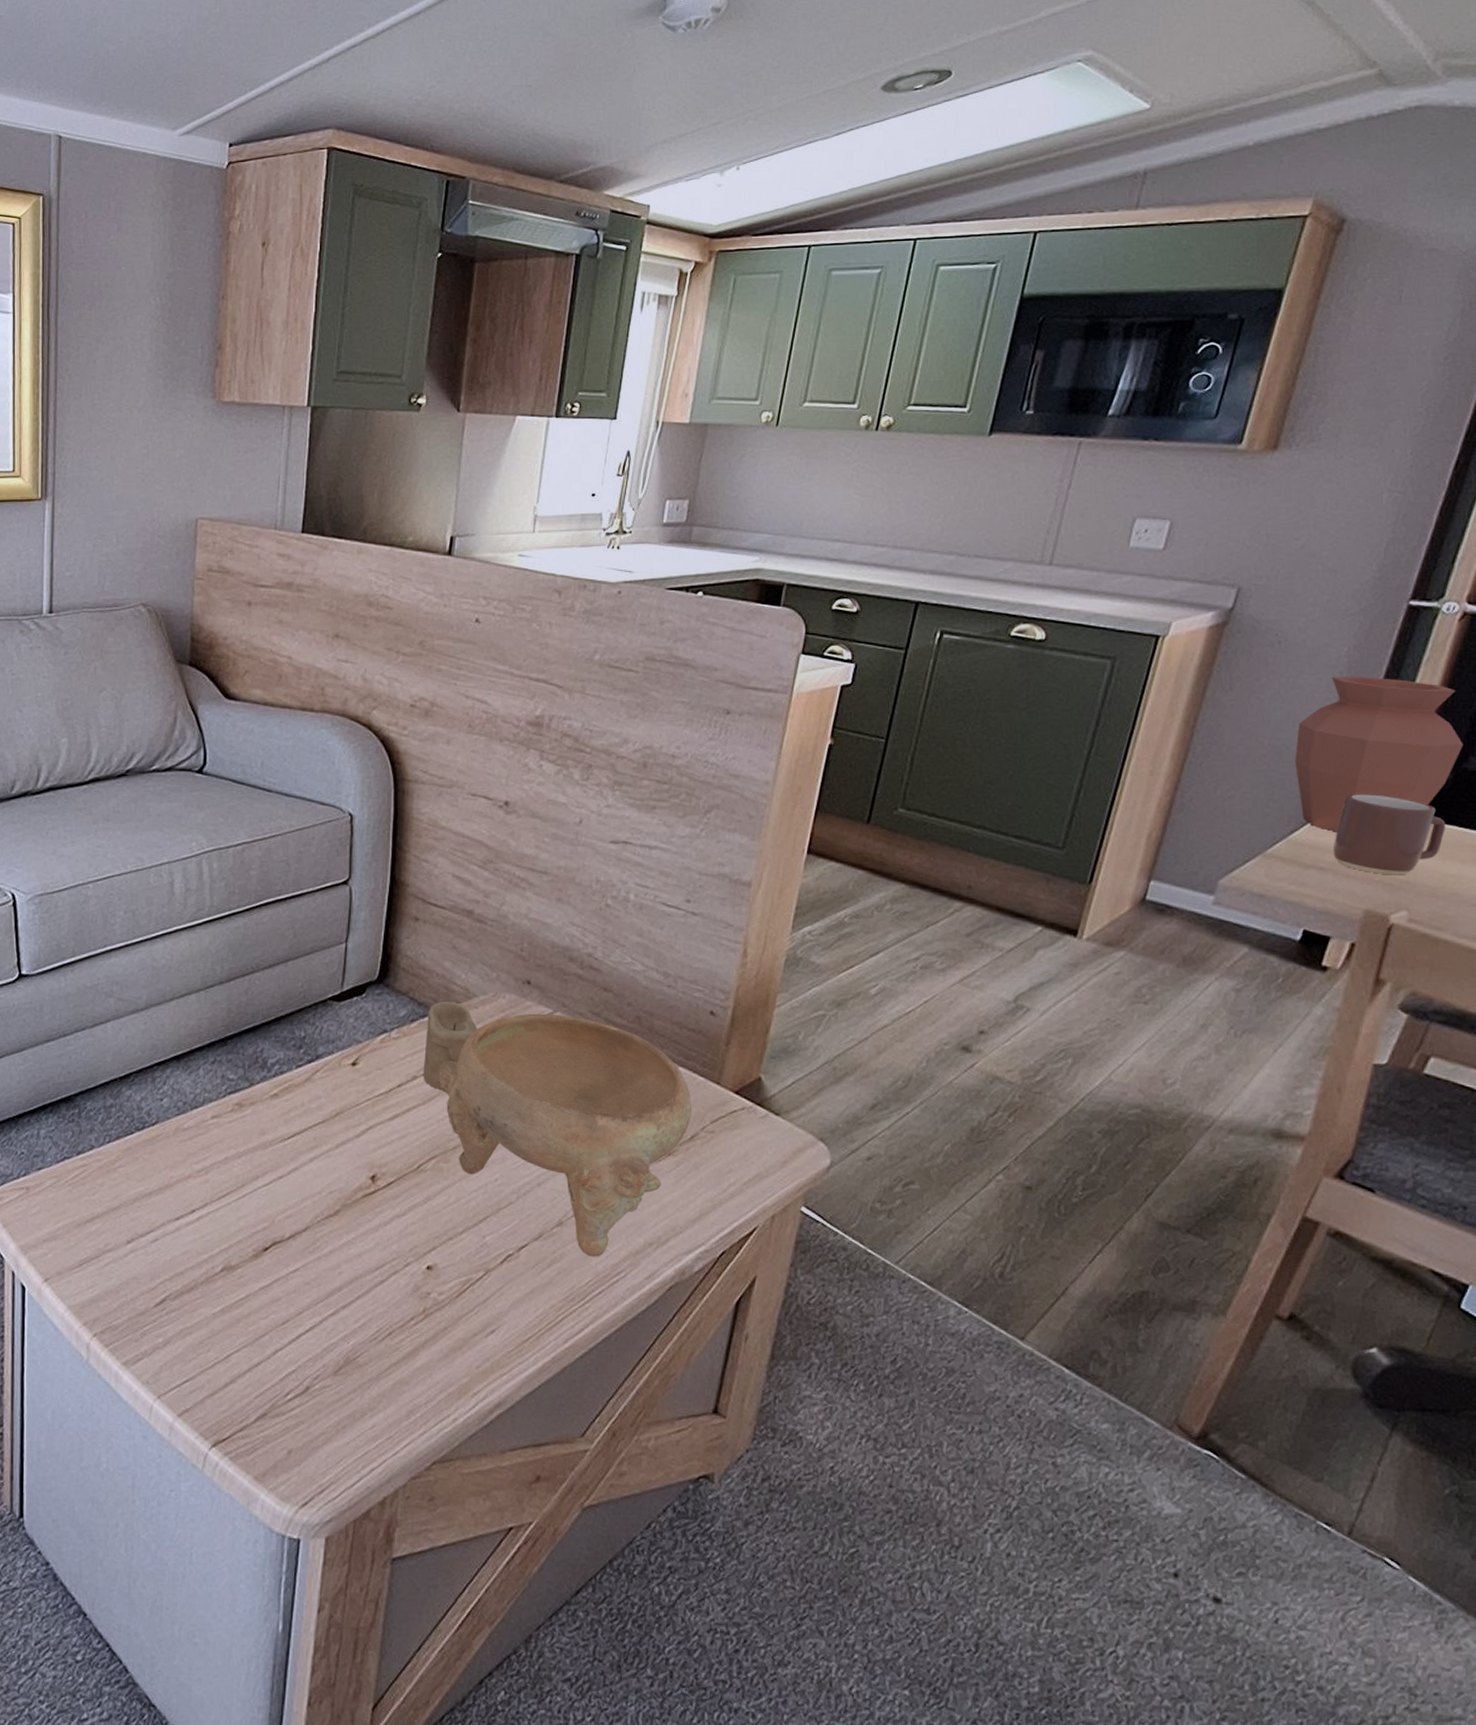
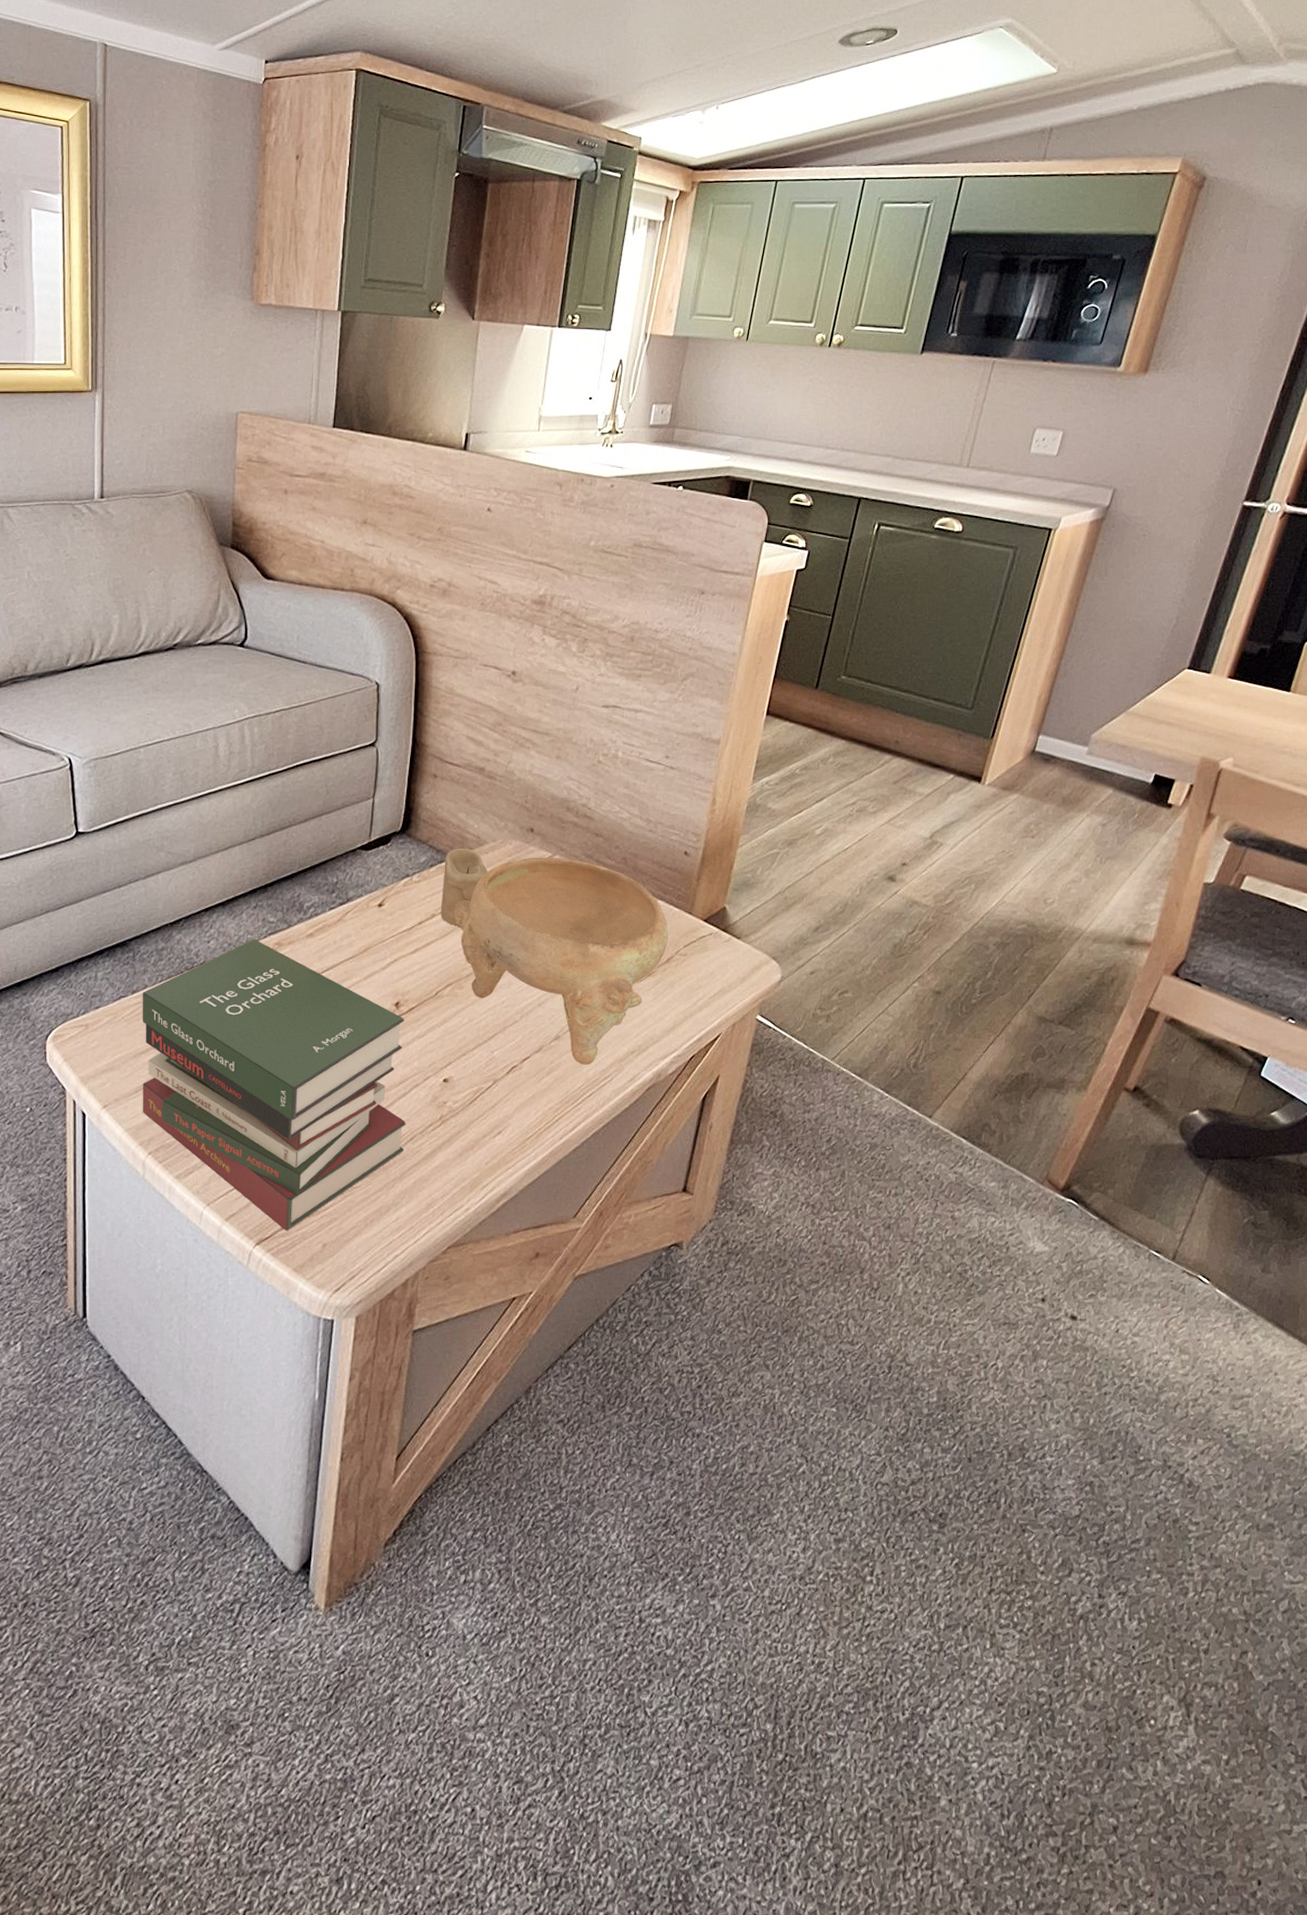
books: none [87,1098,383,1432] -> present [142,939,406,1230]
vase: present [1294,676,1464,832] -> none [1153,564,1280,694]
mug: present [1332,793,1446,876] -> none [1179,661,1265,729]

